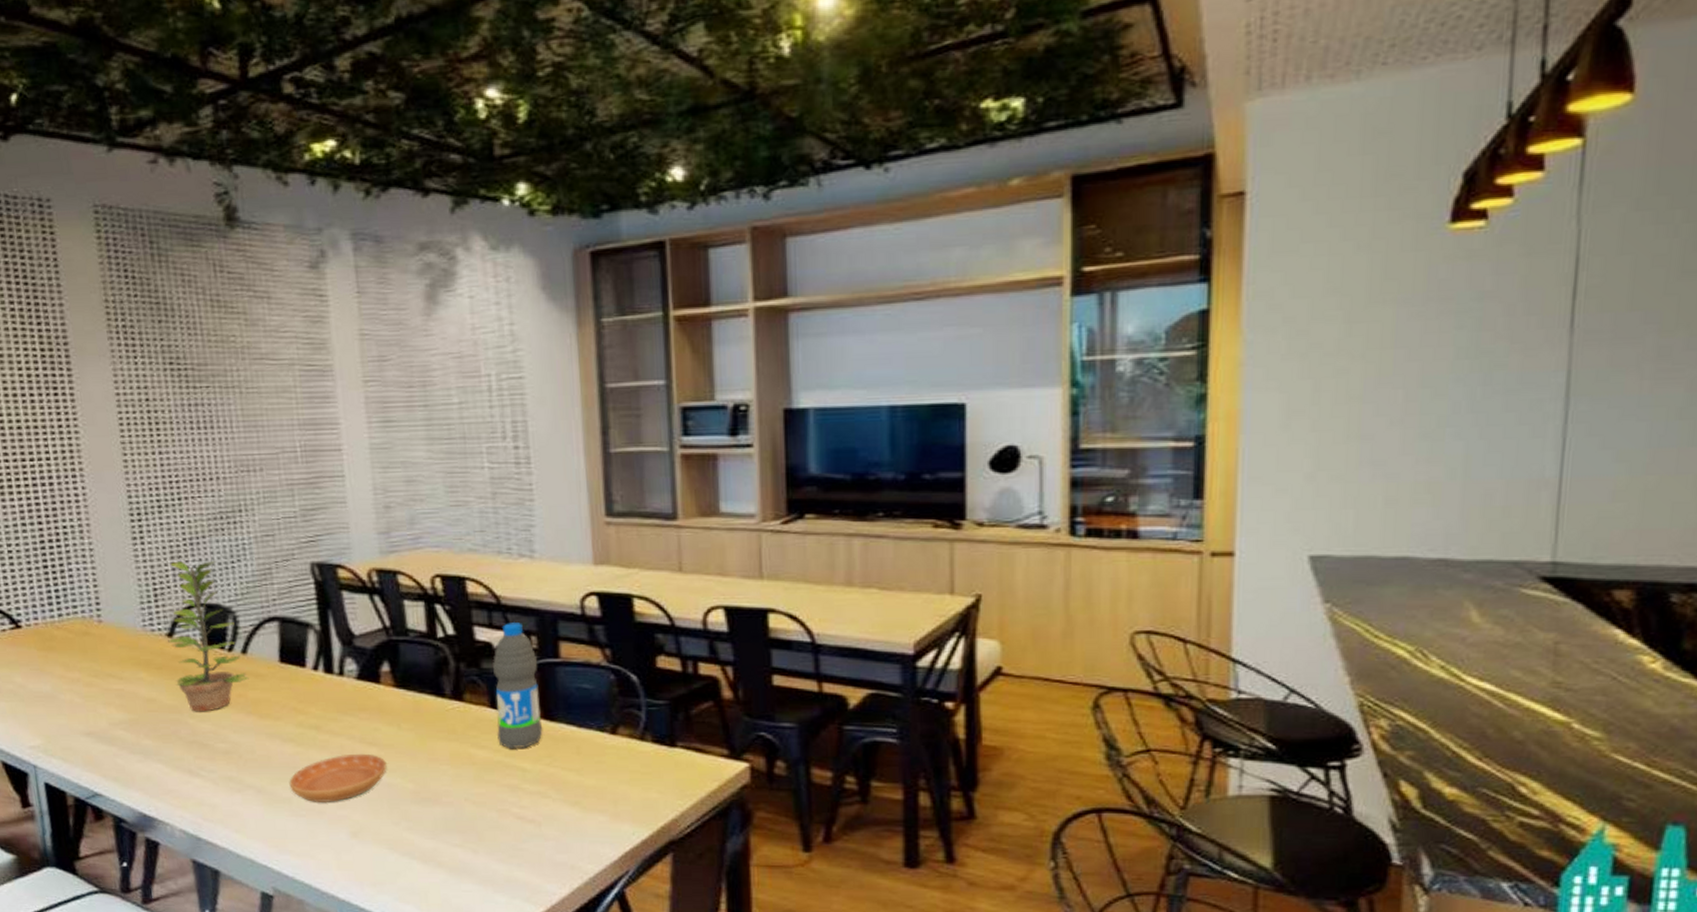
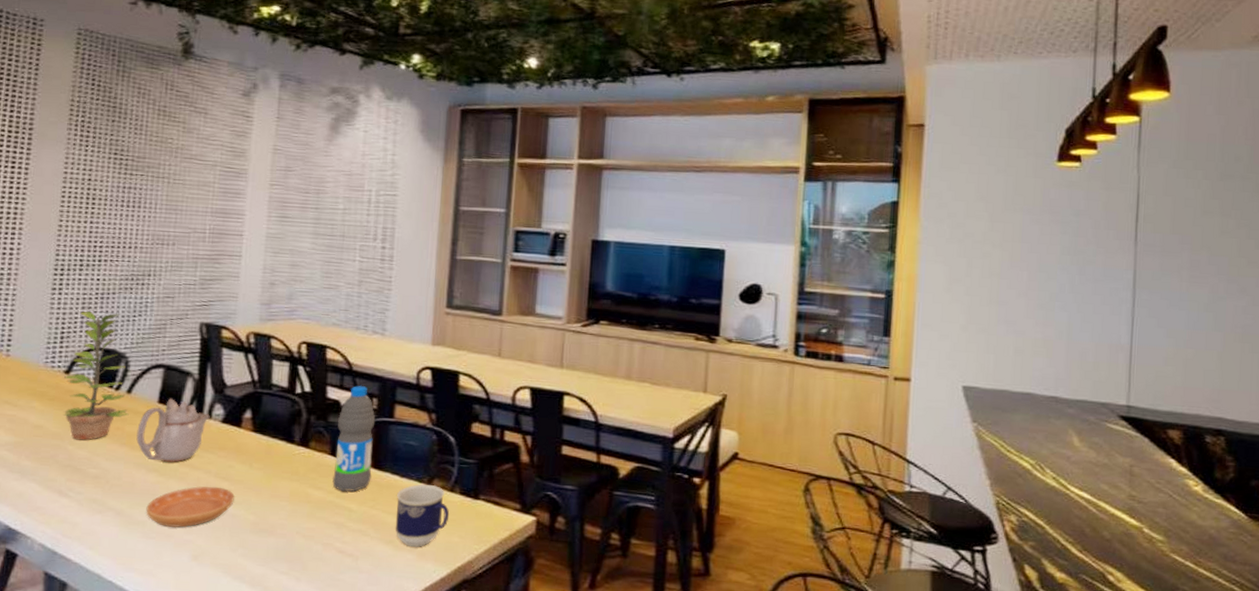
teapot: none [261,656,342,729] -> present [136,398,210,462]
cup: none [576,734,643,807] -> present [395,484,450,547]

